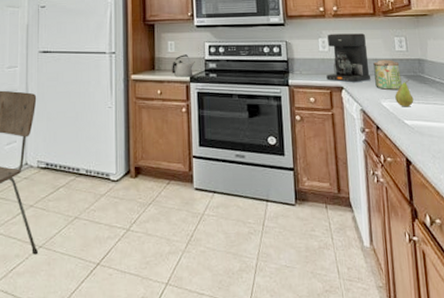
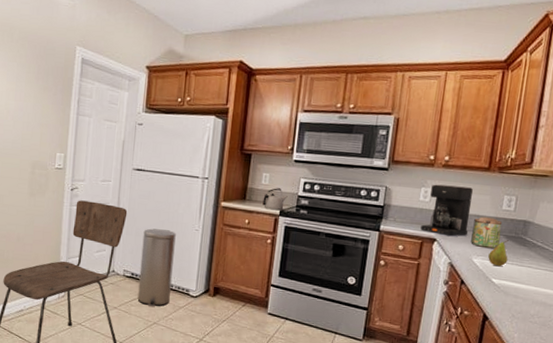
pedal bin: none [55,111,89,200] -> present [137,228,176,308]

